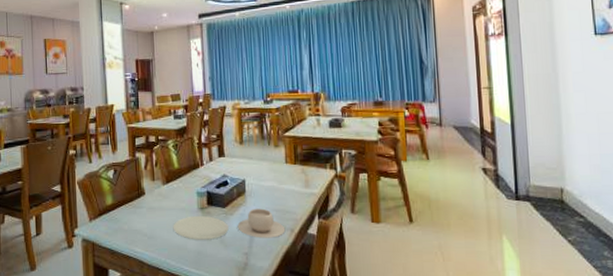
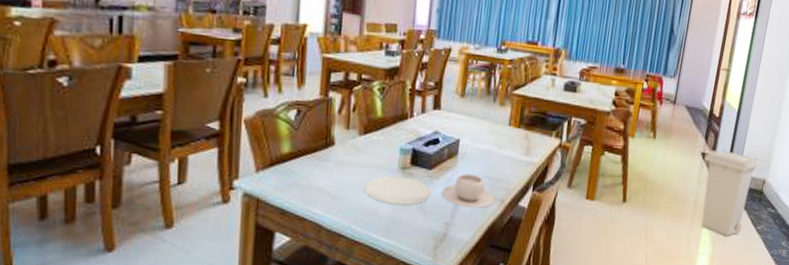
trash bin: none [487,163,550,249] -> present [701,150,759,236]

